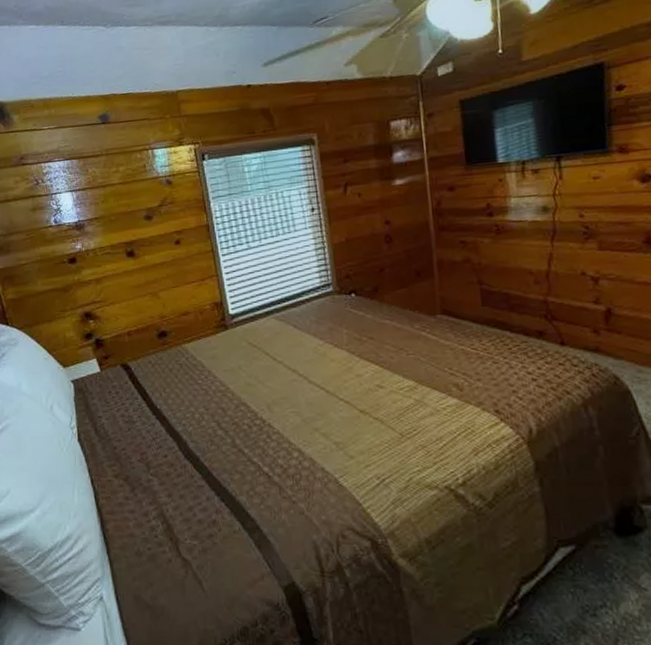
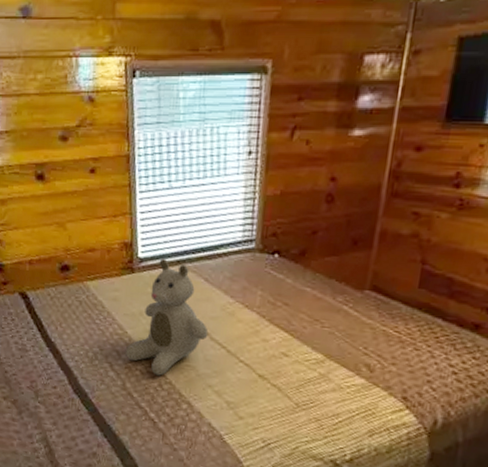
teddy bear: none [231,312,306,427] -> present [126,259,209,376]

